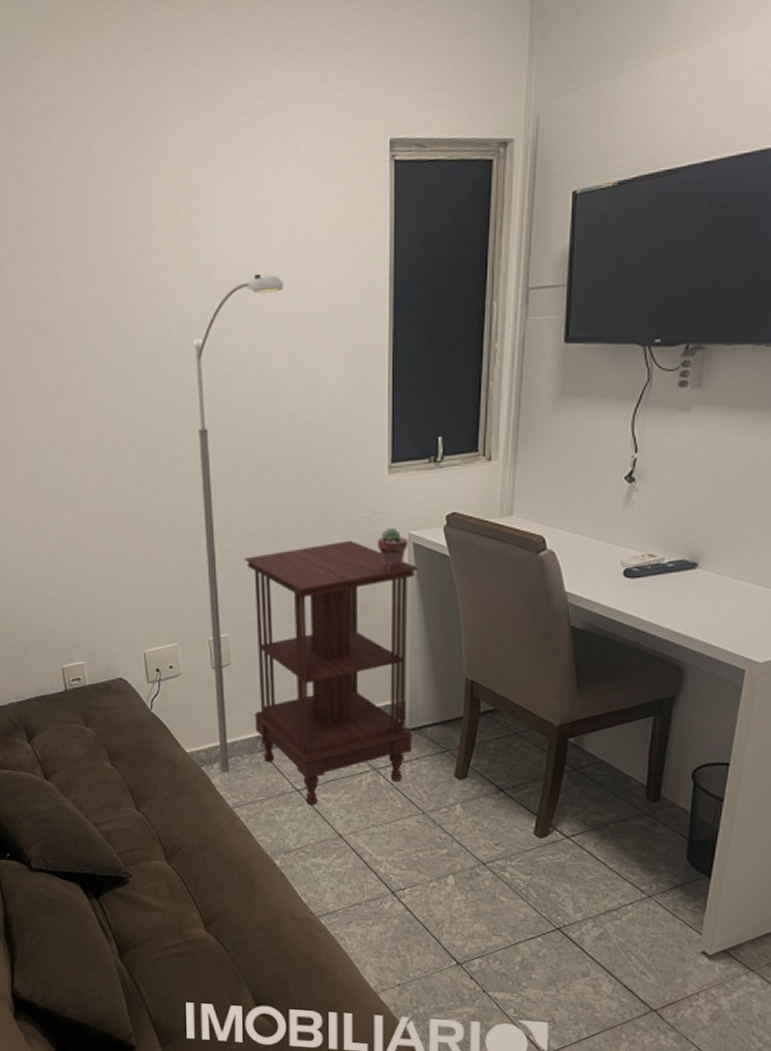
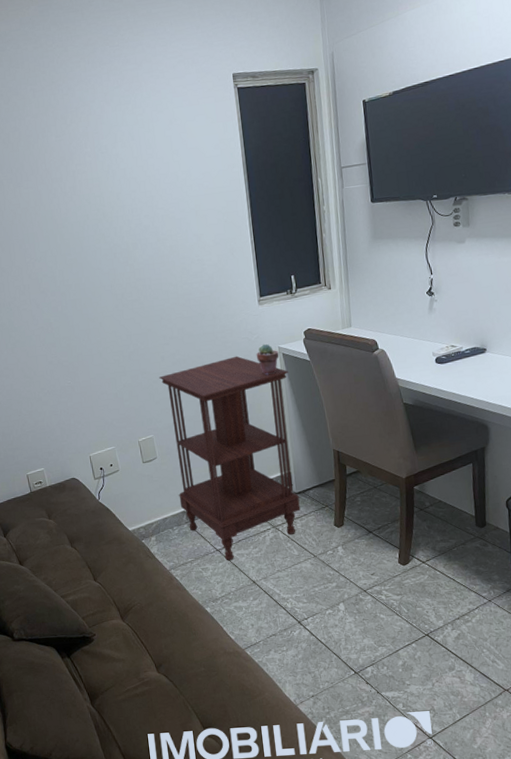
street lamp: present [193,274,284,773] -> none [106,171,169,543]

